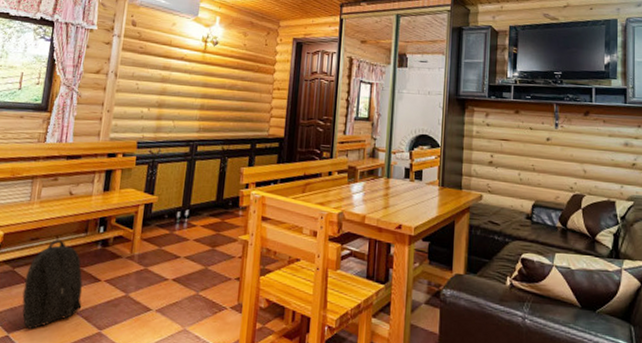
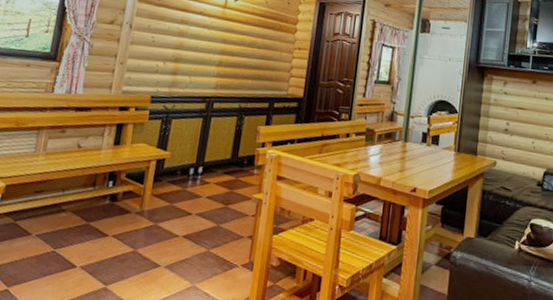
backpack: present [22,239,83,329] -> none [23,193,89,283]

